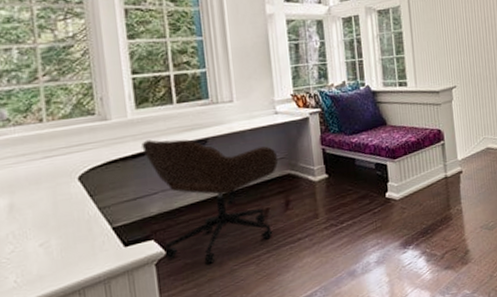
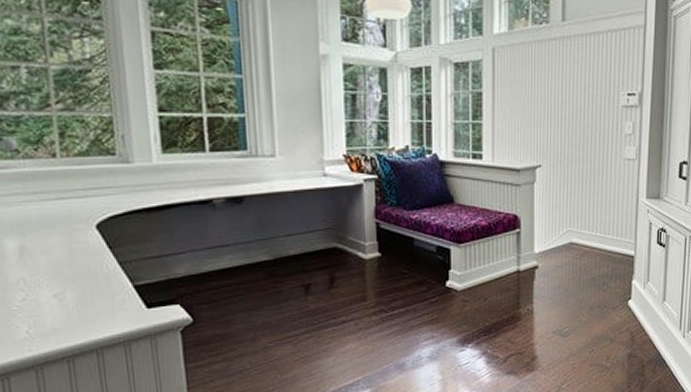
office chair: present [142,139,279,264] -> none [168,191,325,338]

